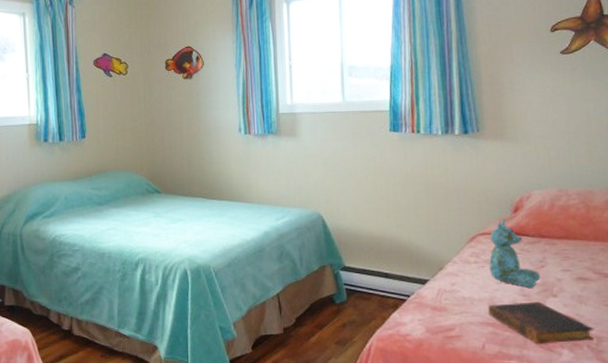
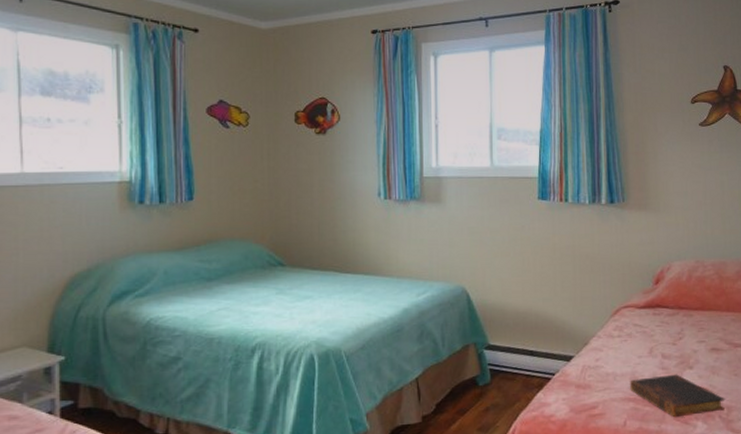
stuffed bear: present [489,218,541,288] -> none [632,290,679,361]

